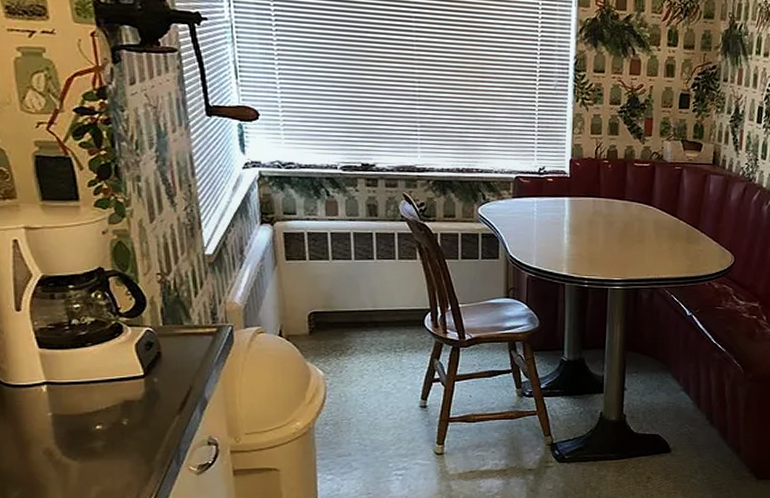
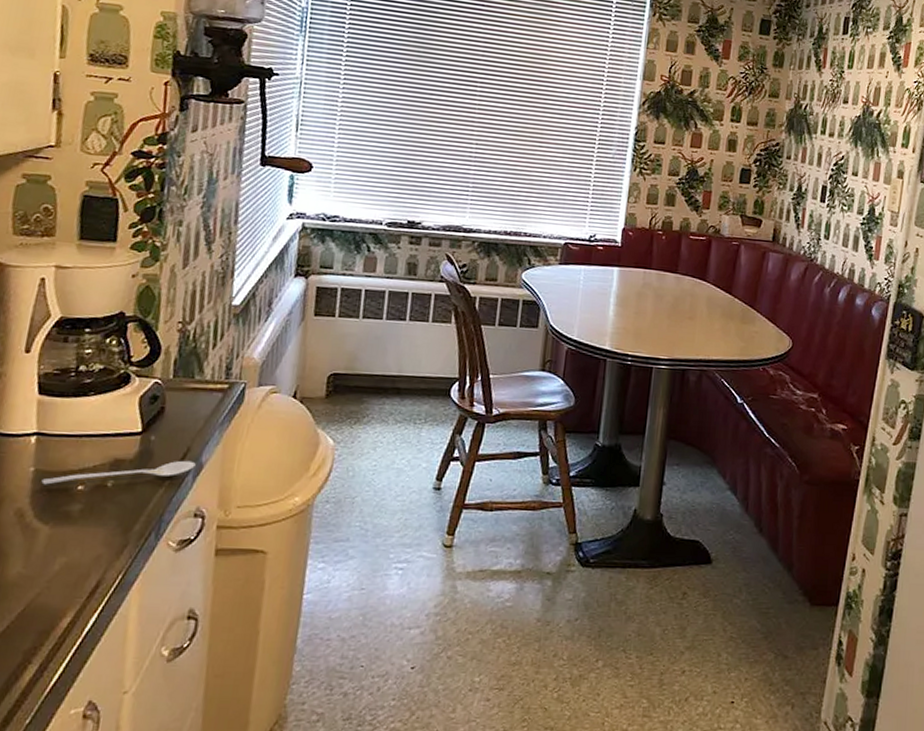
stirrer: none [61,397,200,427] -> present [41,460,196,485]

